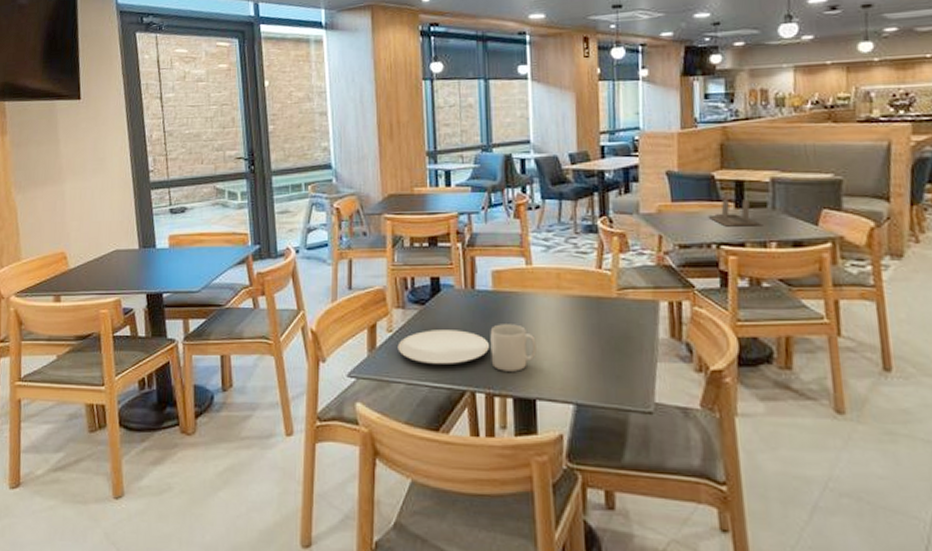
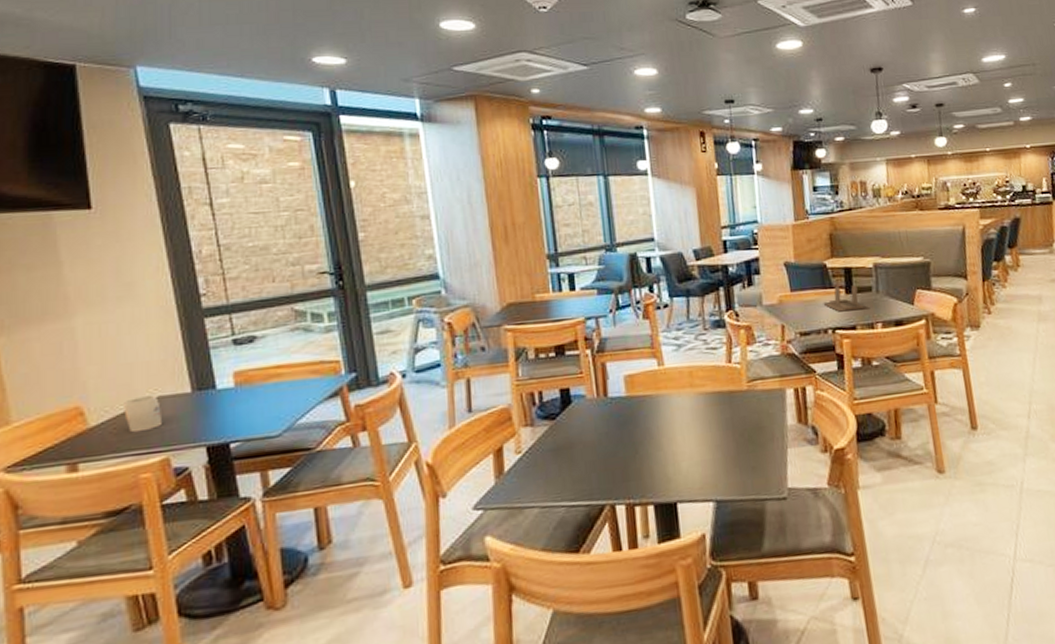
mug: none [92,248,118,277] -> present [124,394,163,433]
plate: present [397,330,489,365] -> none [528,441,626,483]
mug: present [490,324,537,372] -> none [626,428,674,479]

